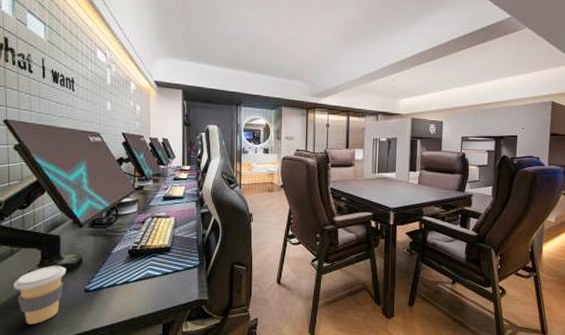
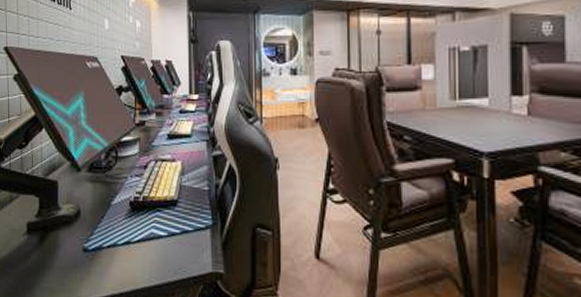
coffee cup: present [13,265,67,325] -> none [12,216,65,287]

